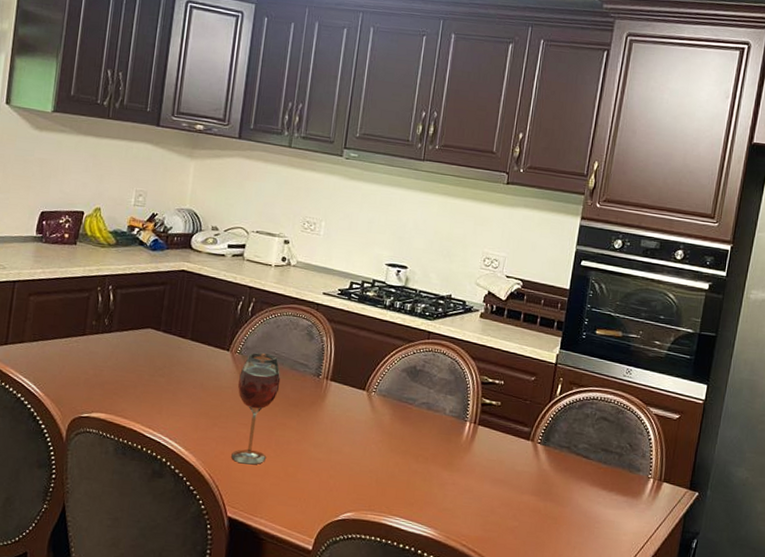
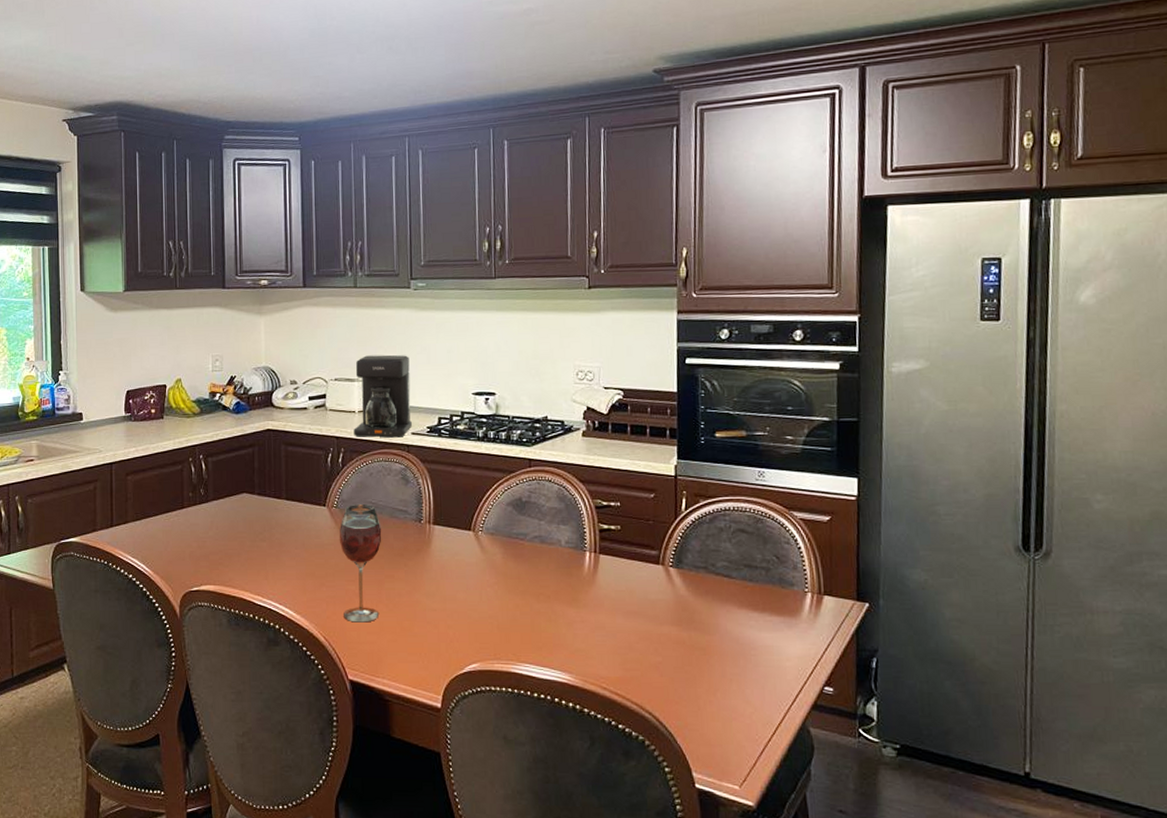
coffee maker: none [267,213,332,296] -> present [354,354,412,438]

